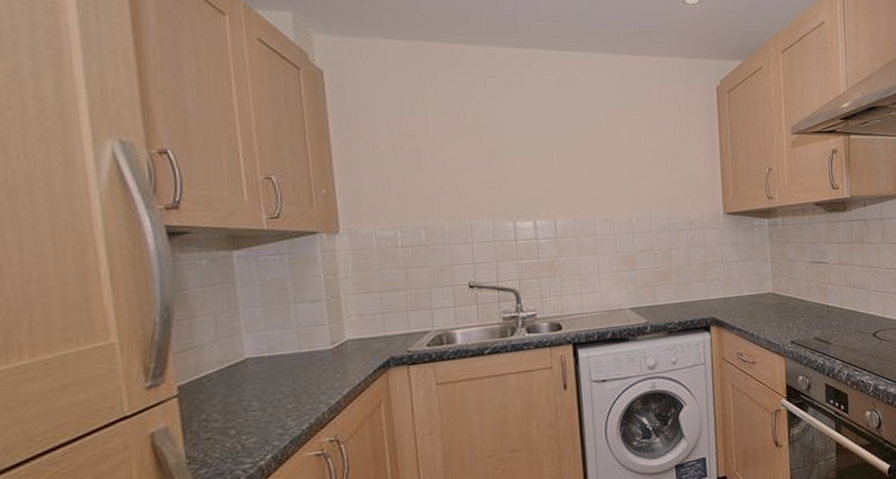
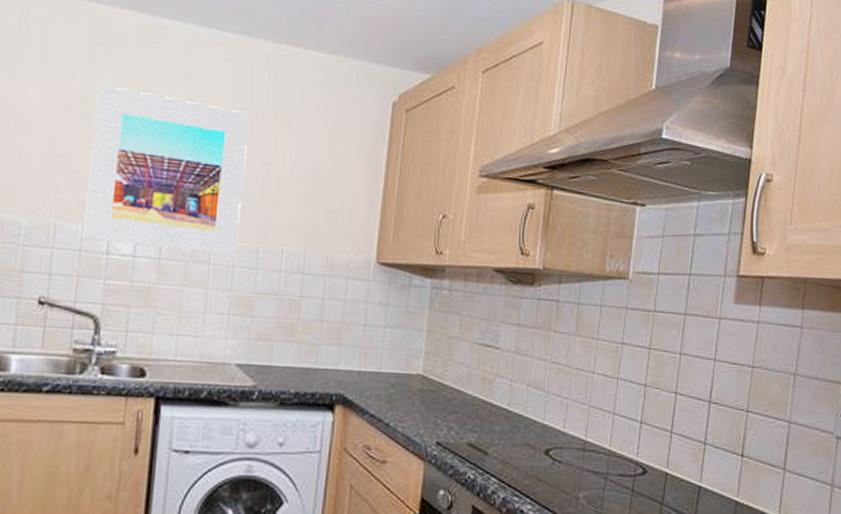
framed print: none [486,109,615,232] -> present [83,84,251,257]

